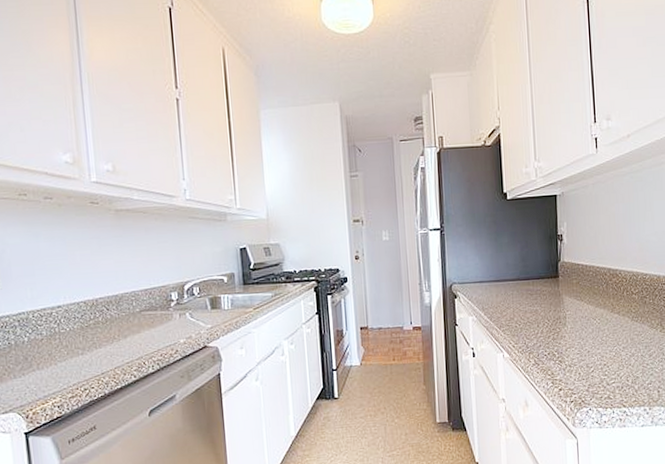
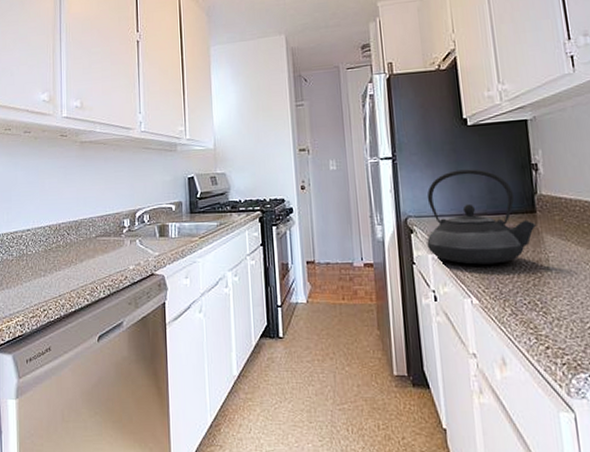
teapot: none [468,239,558,324] -> present [427,169,536,265]

